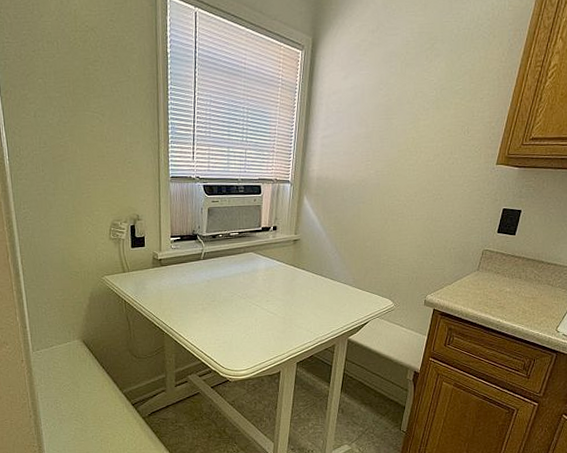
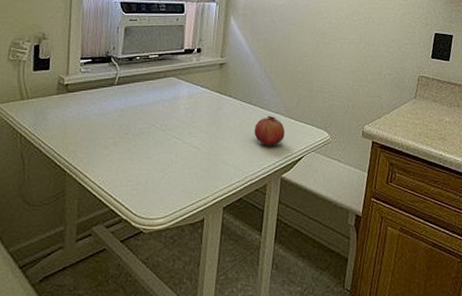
fruit: none [324,285,353,312] -> present [254,115,286,146]

